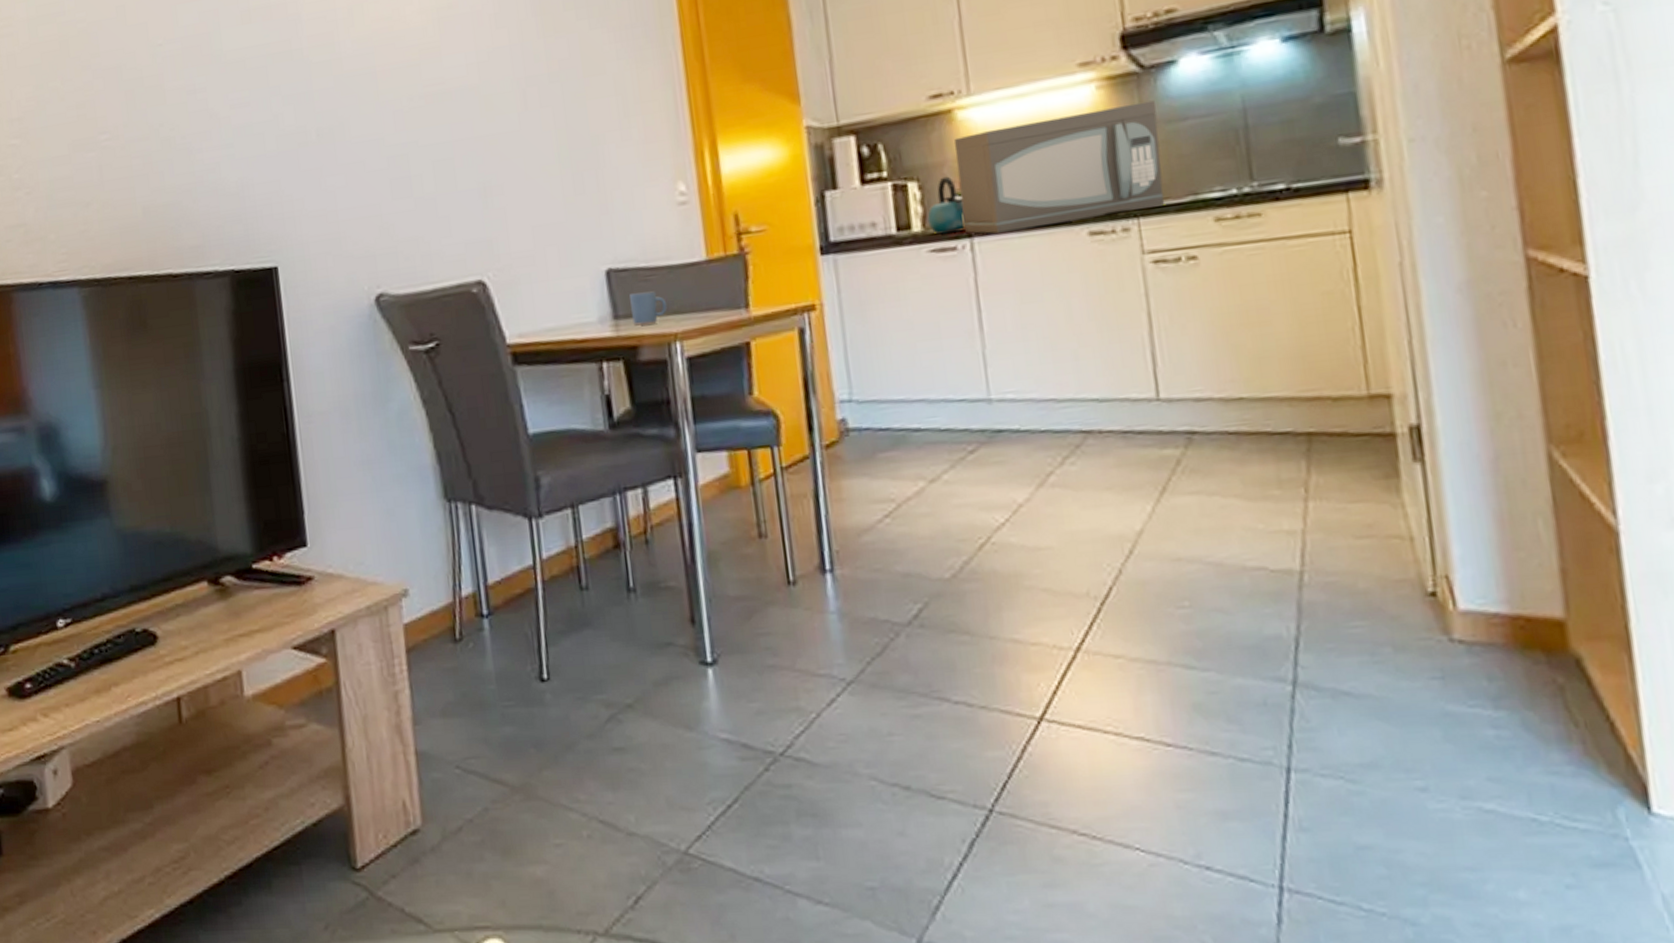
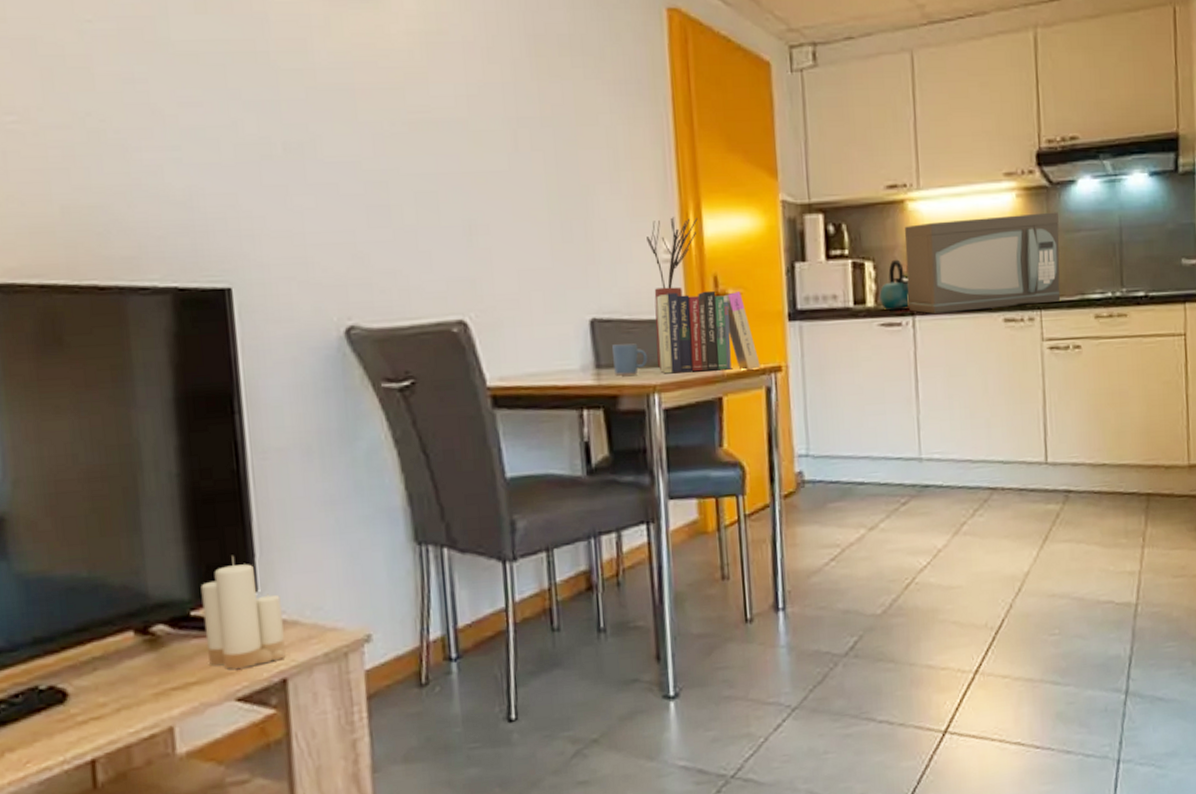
candle: none [260,513,333,619] -> present [200,556,286,669]
vase: none [660,155,714,316] -> present [647,217,698,369]
books: none [673,228,791,321] -> present [656,290,760,374]

